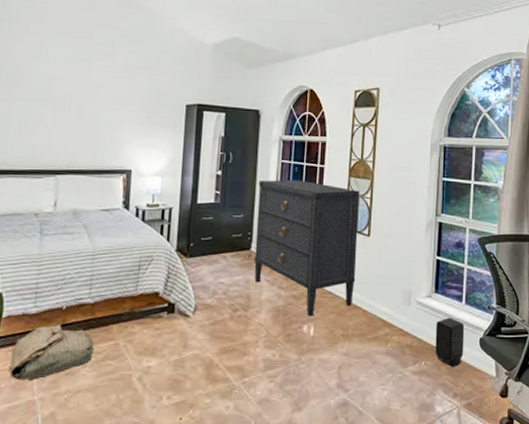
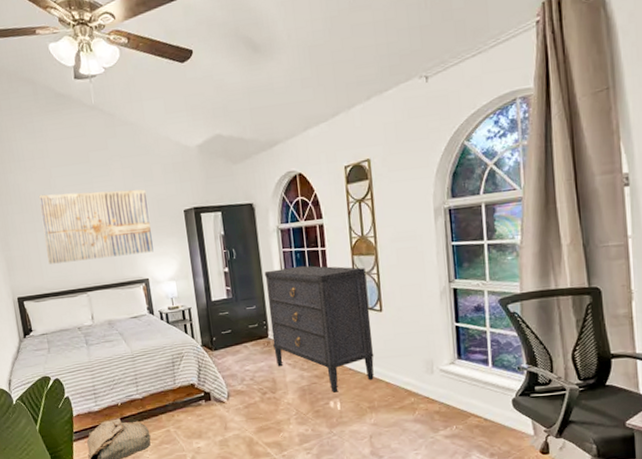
wall art: none [17,61,149,143] -> present [39,189,154,264]
speaker: present [435,317,465,367] -> none [463,381,497,429]

